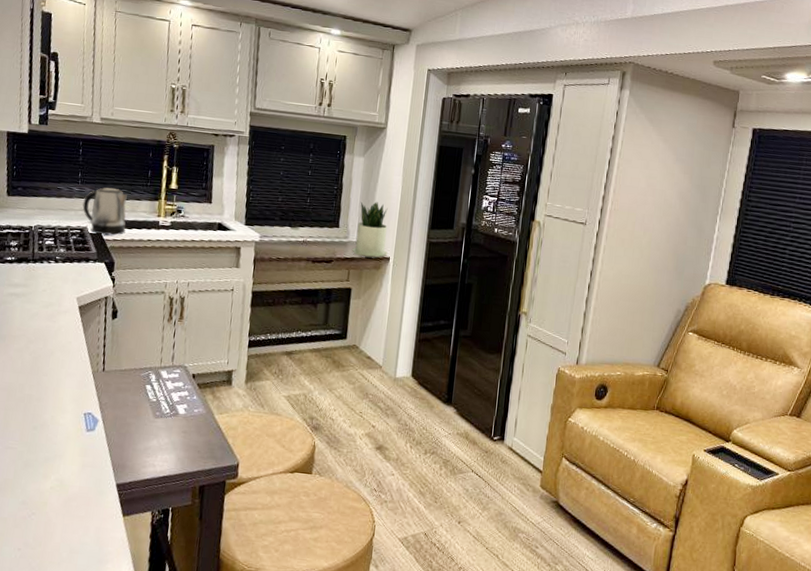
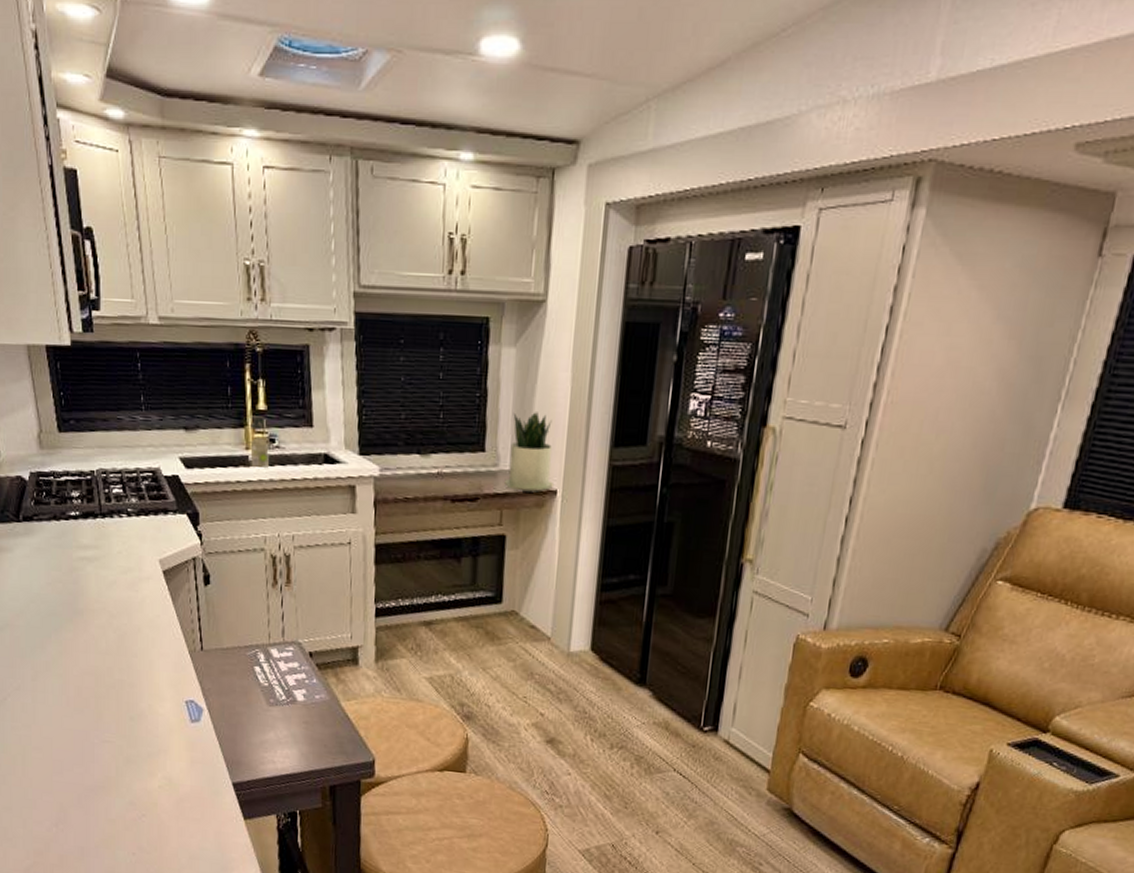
kettle: present [82,187,127,236] -> none [151,414,208,478]
soap dispenser: none [157,192,177,232] -> present [246,415,269,469]

